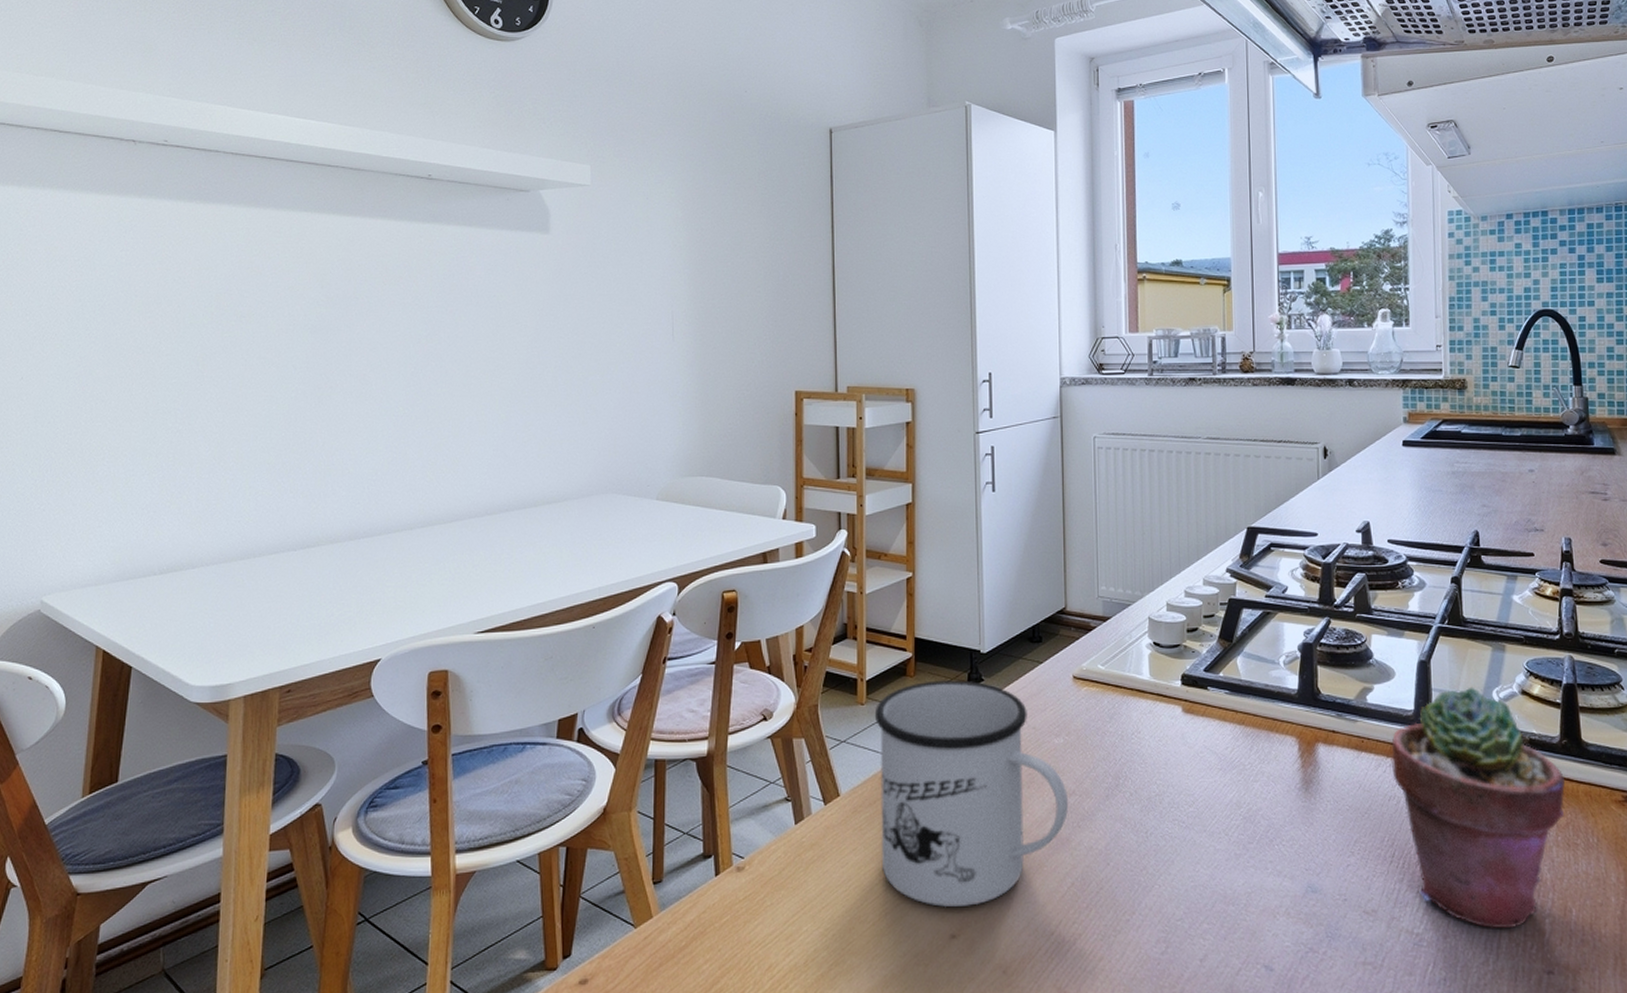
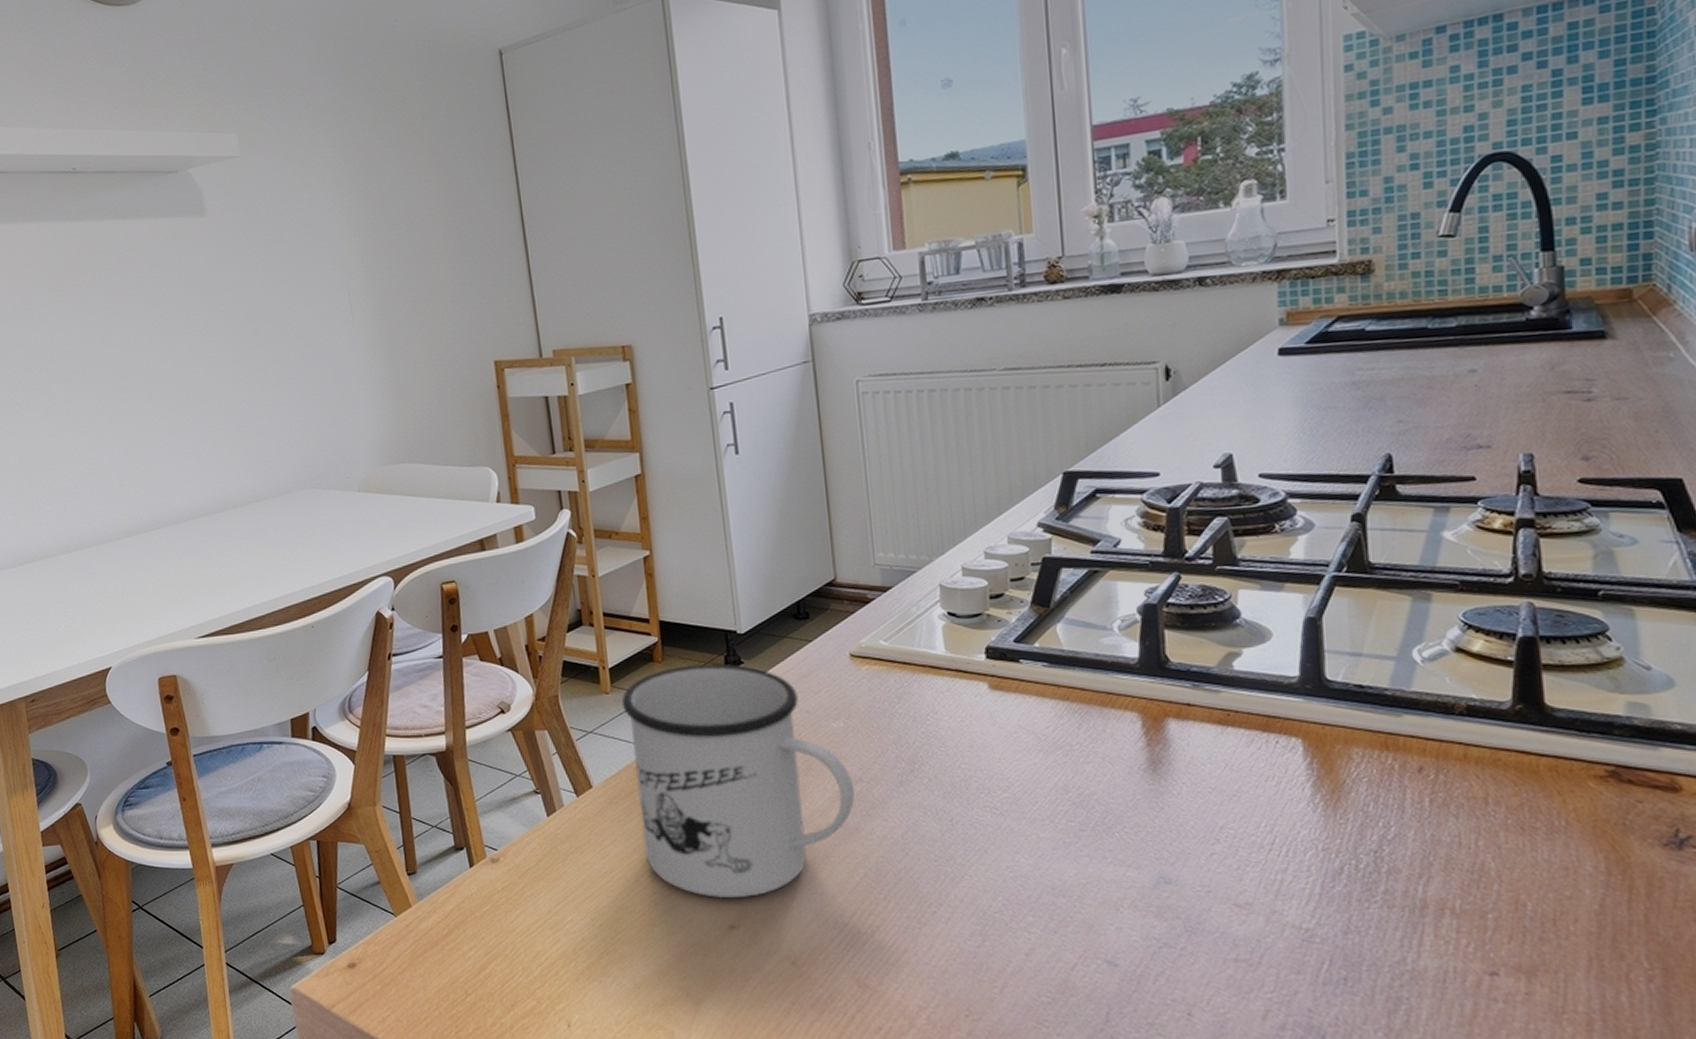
potted succulent: present [1391,687,1566,929] -> none [1268,646,1520,925]

